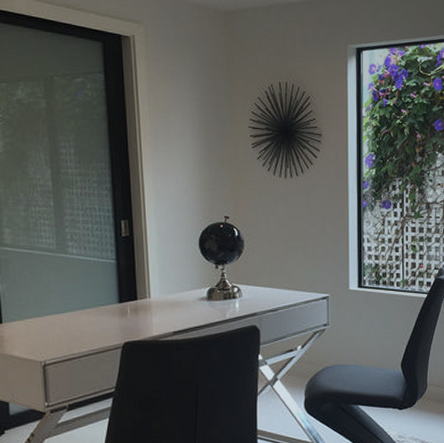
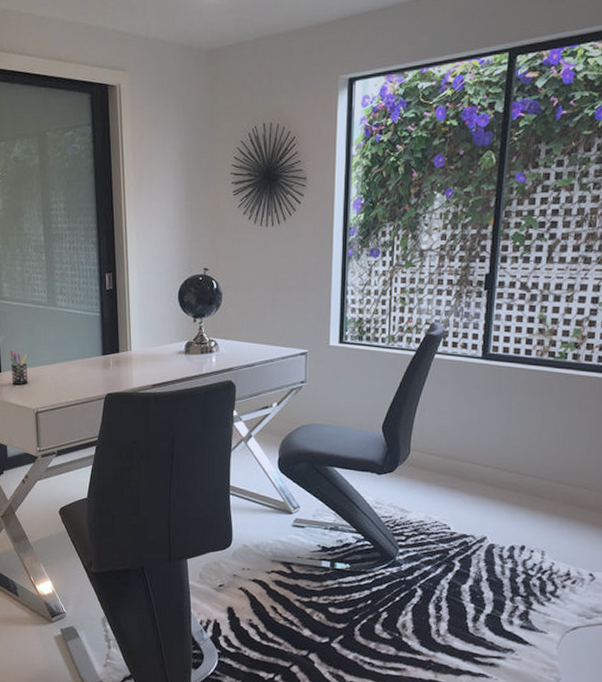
pen holder: none [13,300,35,336] -> present [10,351,29,385]

